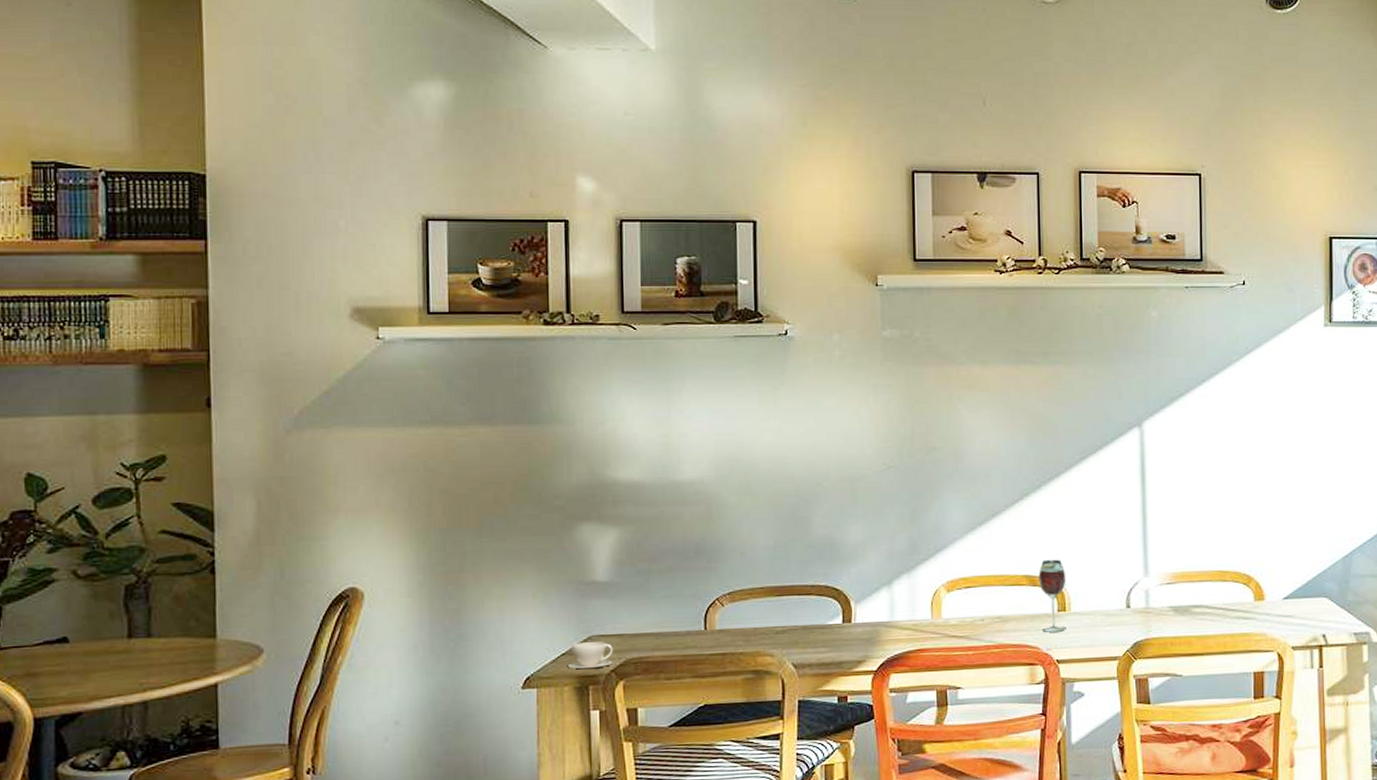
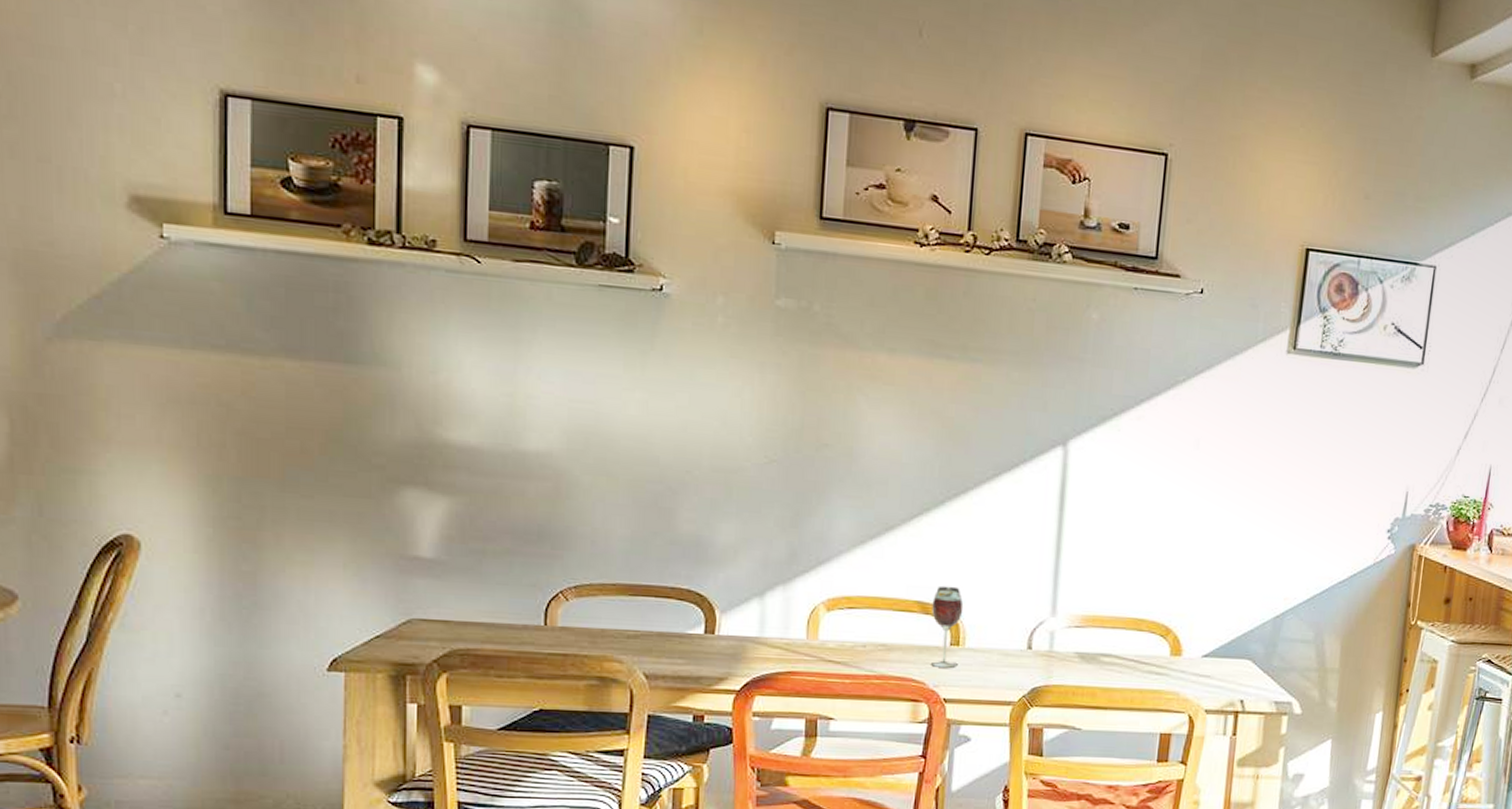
teacup: present [568,642,613,670] -> none [383,625,437,657]

